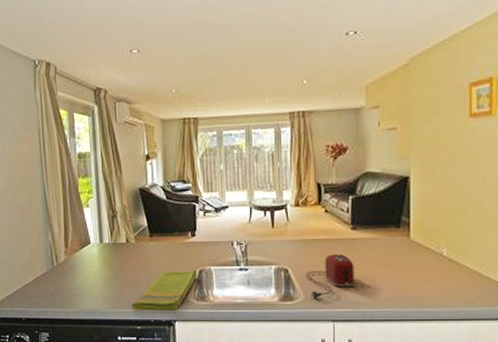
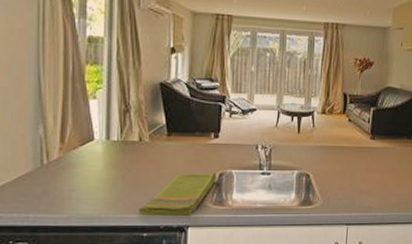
toaster: present [306,254,354,300] -> none [326,161,370,204]

